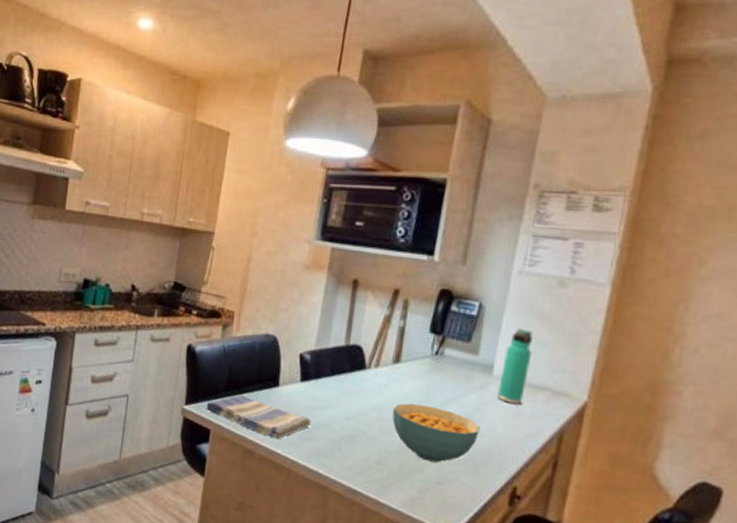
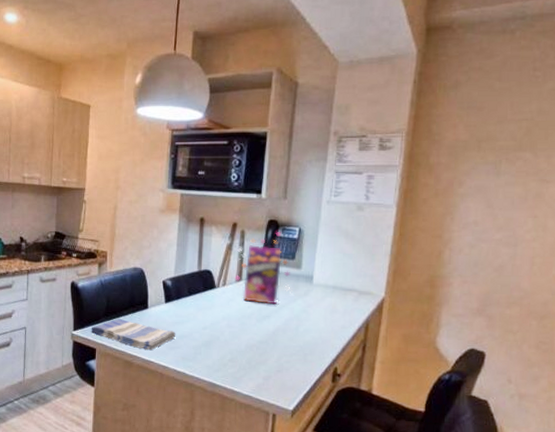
cereal box: none [391,305,465,397] -> present [235,232,292,305]
cereal bowl: present [392,403,480,463] -> none [239,312,307,356]
thermos bottle: present [497,328,533,404] -> none [318,245,342,304]

